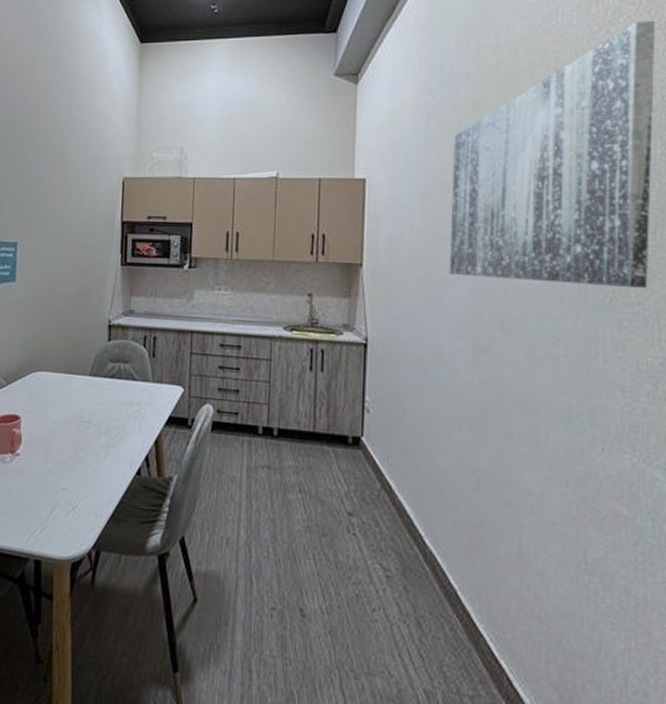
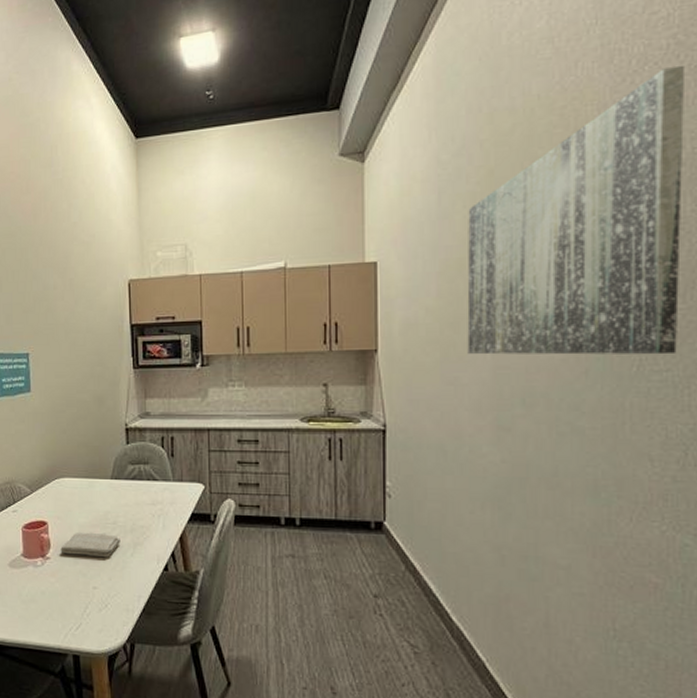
washcloth: none [31,428,94,458] -> present [60,531,120,558]

